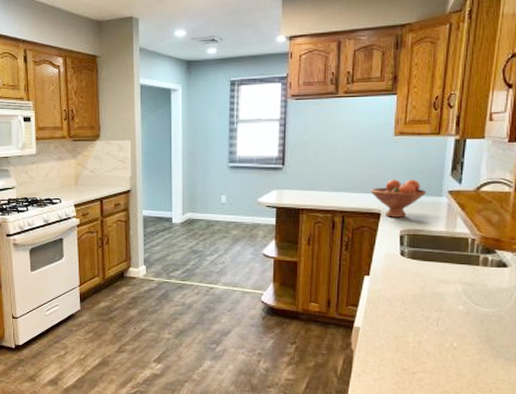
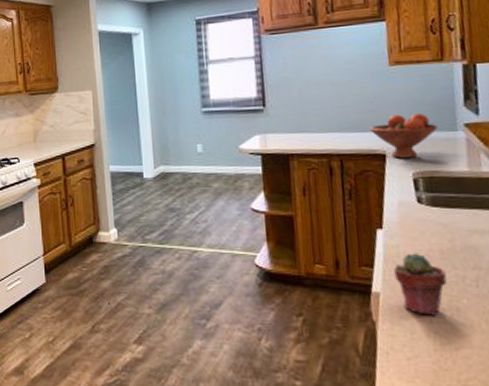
potted succulent: none [374,296,414,347] -> present [394,253,447,316]

